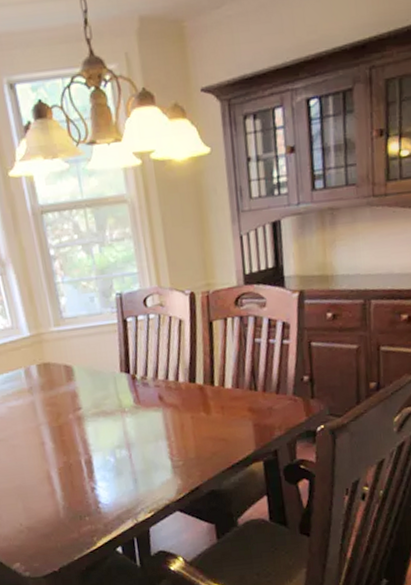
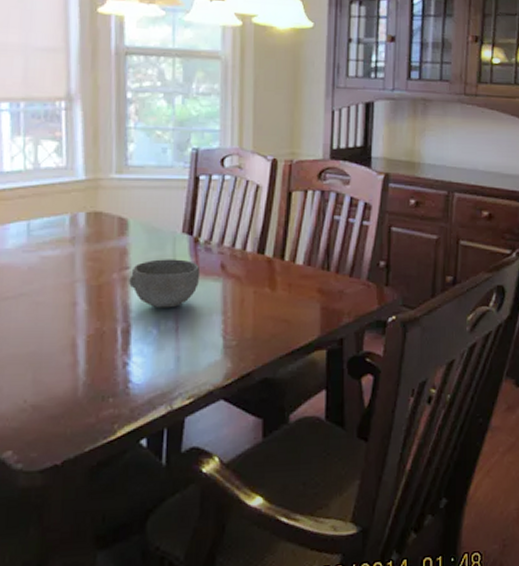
bowl: none [83,395,143,440] -> present [129,259,201,308]

